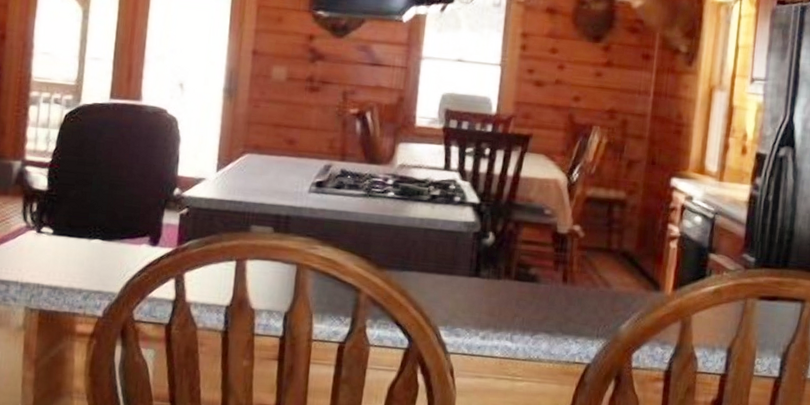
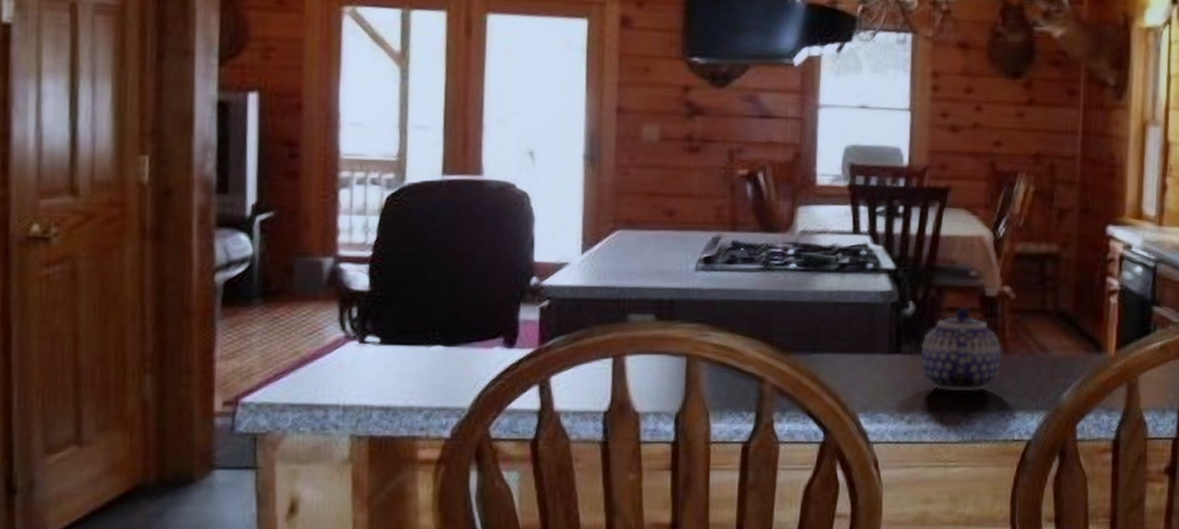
teapot: none [496,241,569,316] -> present [920,307,1002,392]

